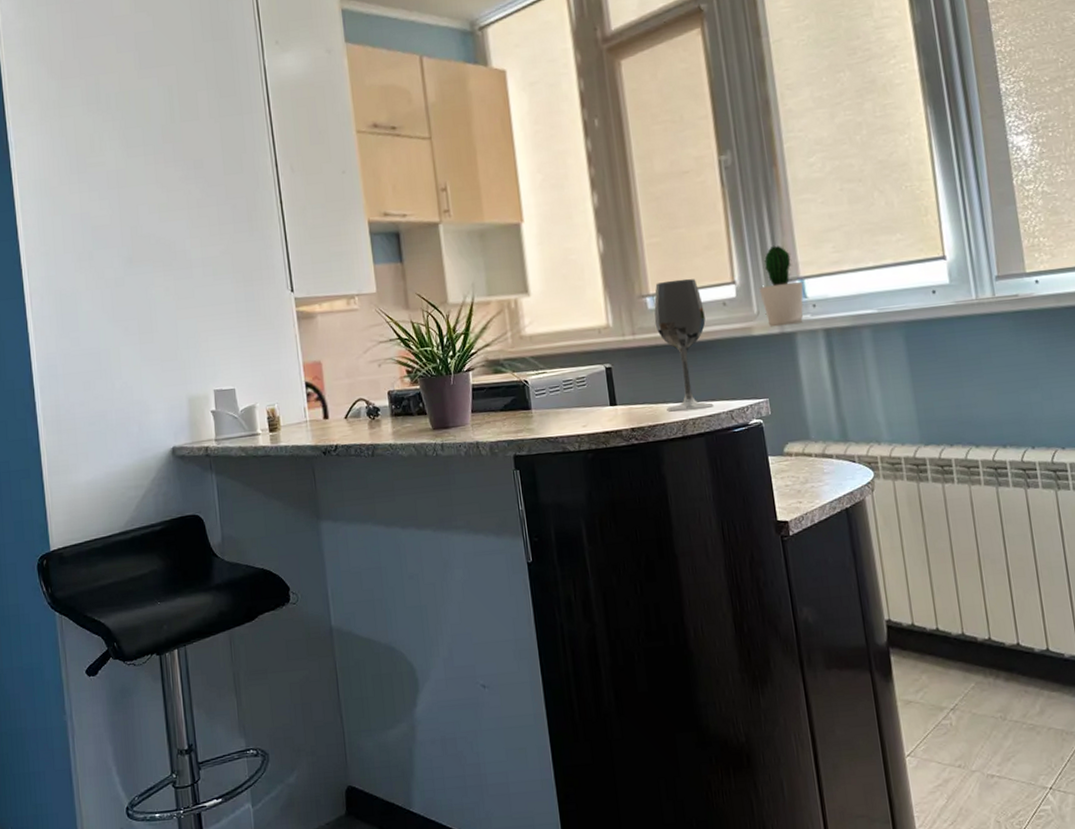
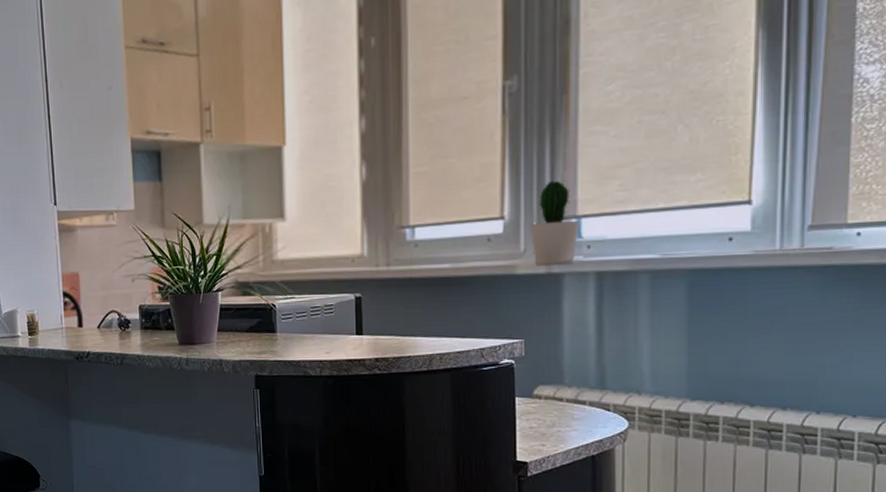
wine glass: present [654,278,714,412] -> none [411,211,466,346]

